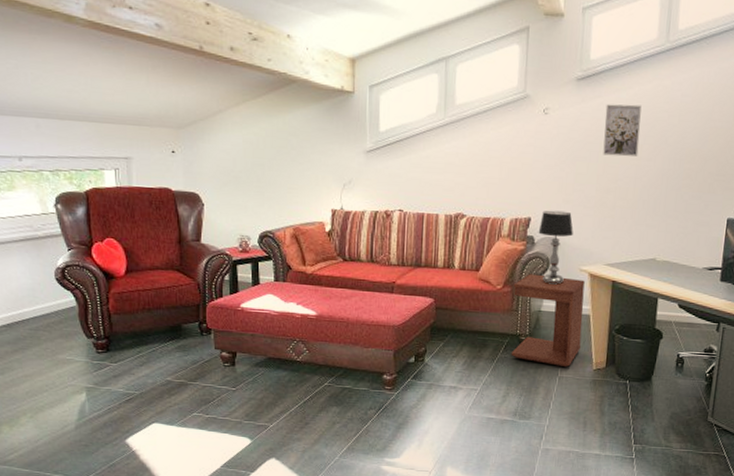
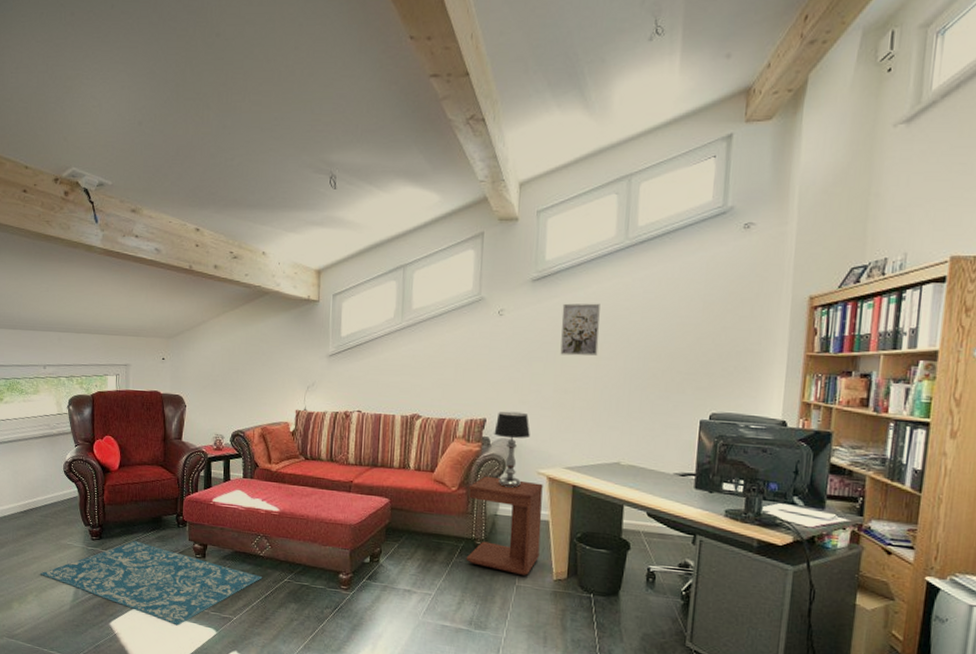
rug: none [34,352,301,438] -> present [40,541,263,626]

